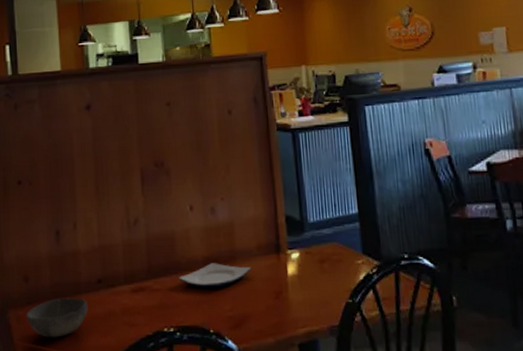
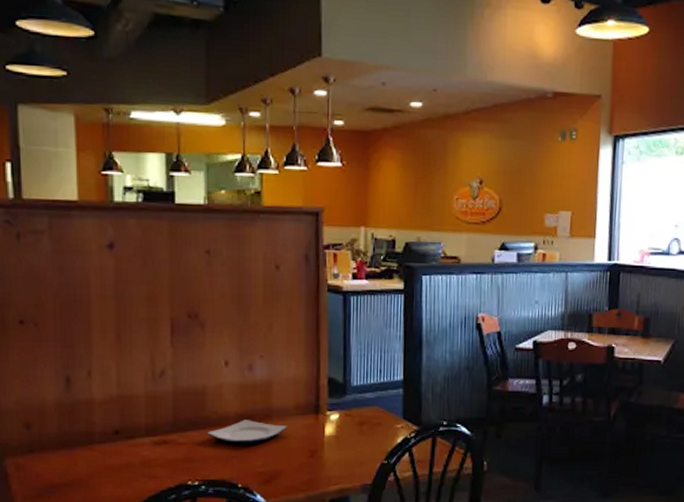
bowl: present [26,297,88,338] -> none [28,447,102,487]

